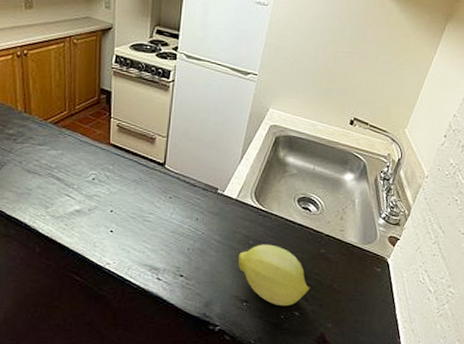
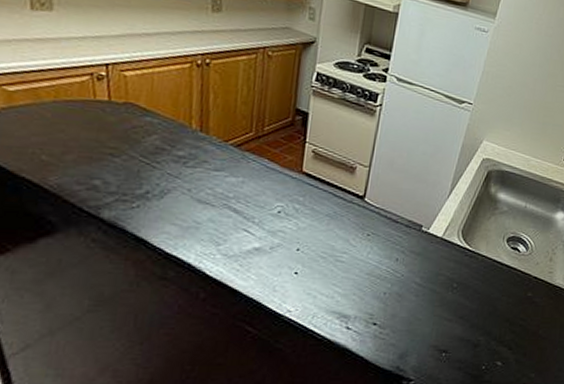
fruit: present [238,244,310,305] -> none [439,287,514,355]

